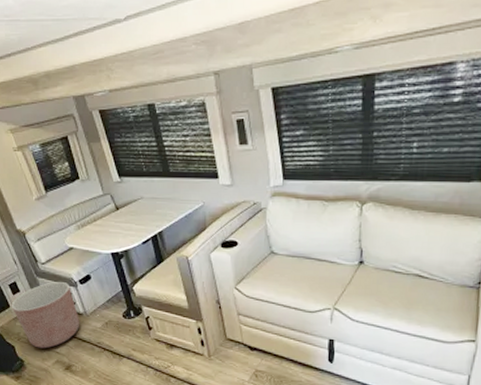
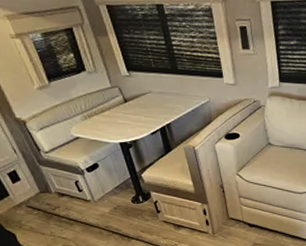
planter: present [11,281,80,349] -> none [10,169,88,235]

